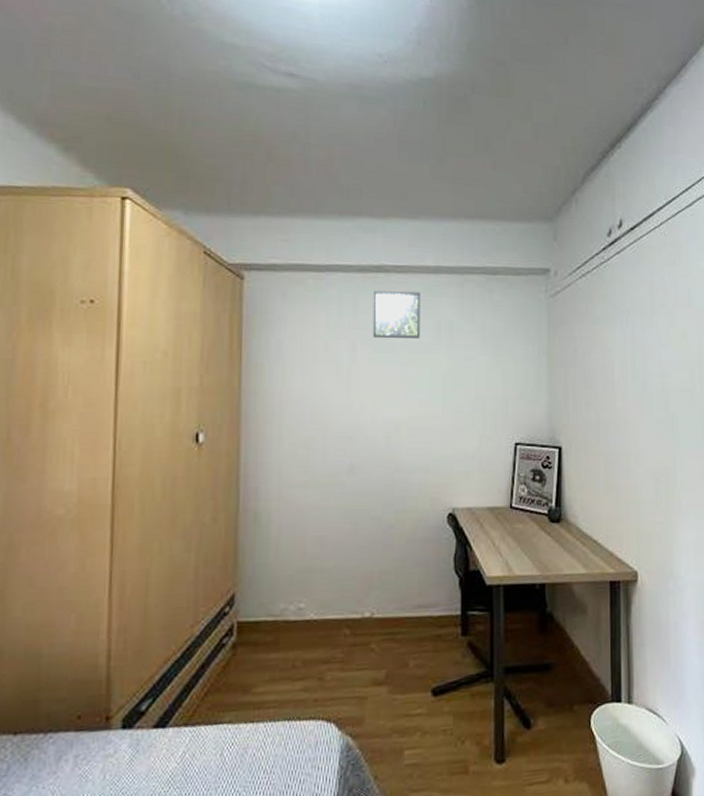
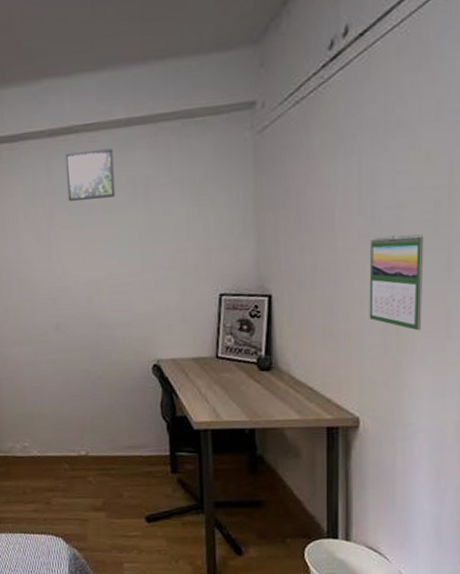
calendar: none [643,399,685,488] -> present [369,234,424,331]

